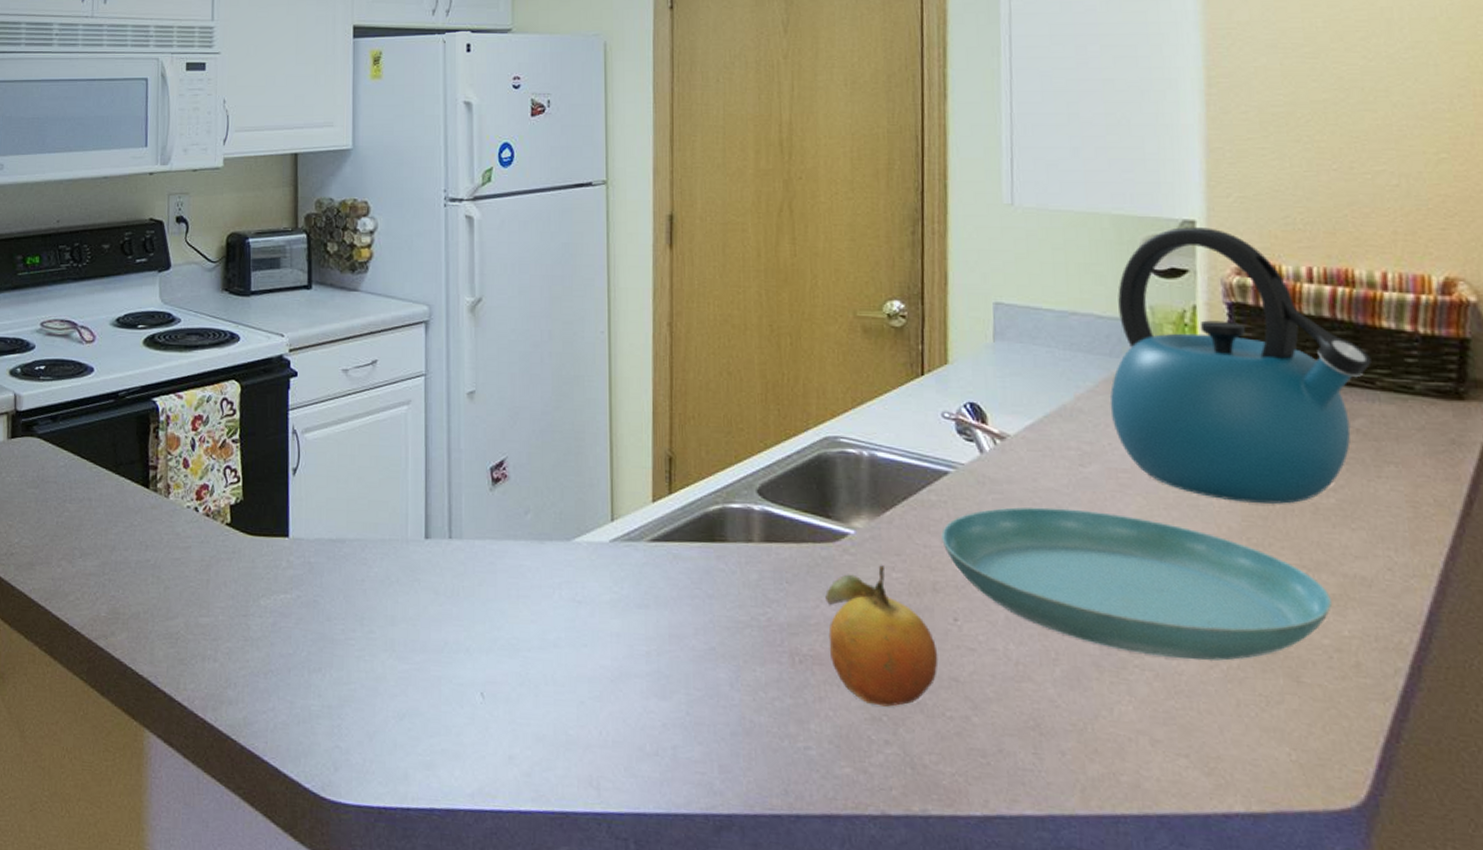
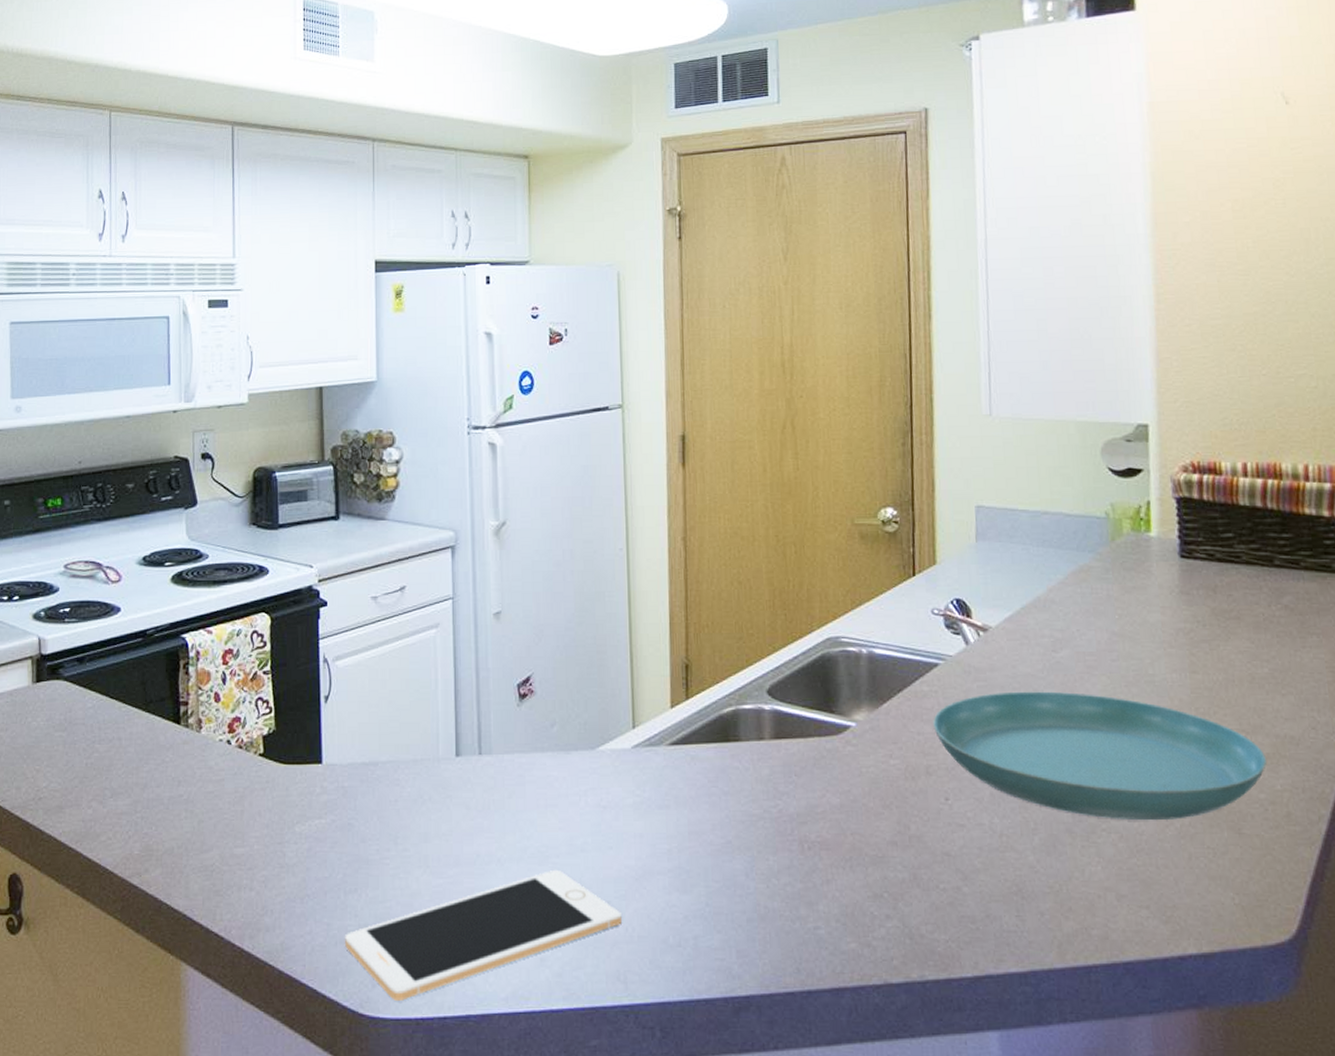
cell phone: none [307,663,595,788] -> present [344,869,622,1001]
fruit: present [825,565,939,707] -> none [830,754,932,884]
kettle: present [1109,227,1372,504] -> none [1077,430,1297,676]

